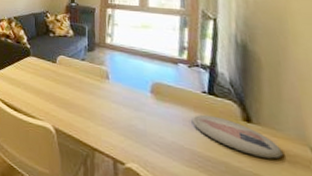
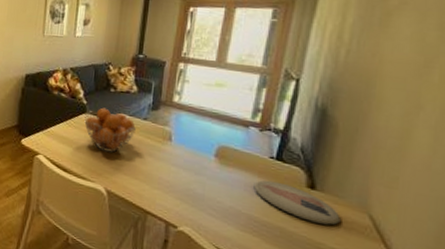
fruit basket: none [29,50,77,92] -> present [84,107,137,153]

